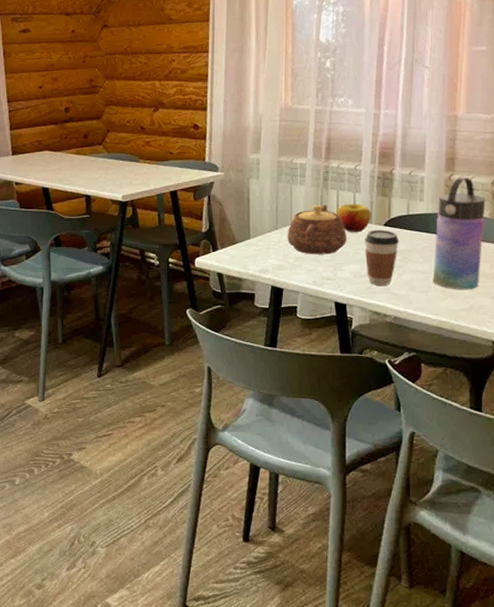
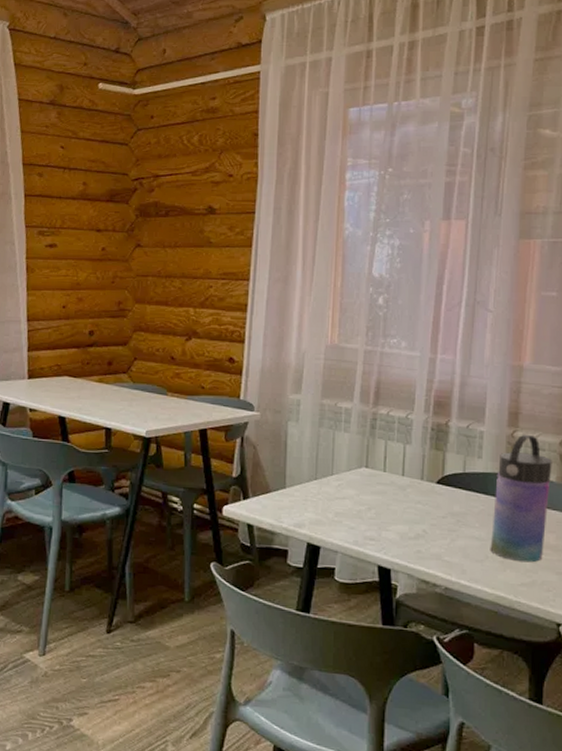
teapot: present [287,205,347,255] -> none [327,455,394,512]
apple: present [336,203,371,233] -> none [384,455,422,490]
coffee cup: present [365,229,400,286] -> none [414,487,454,551]

